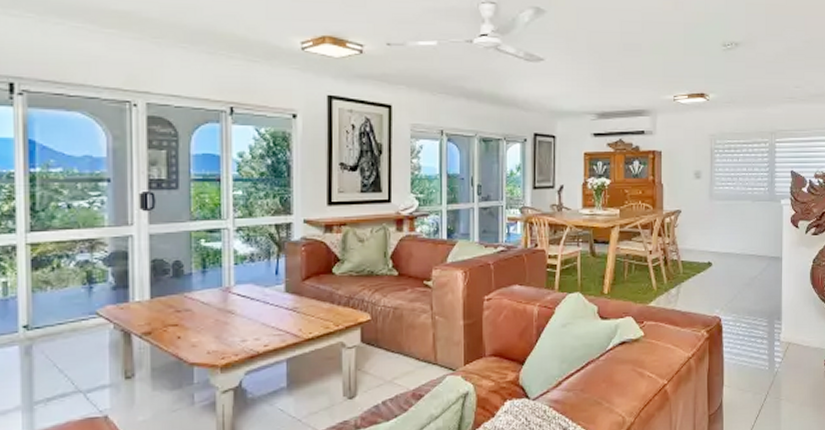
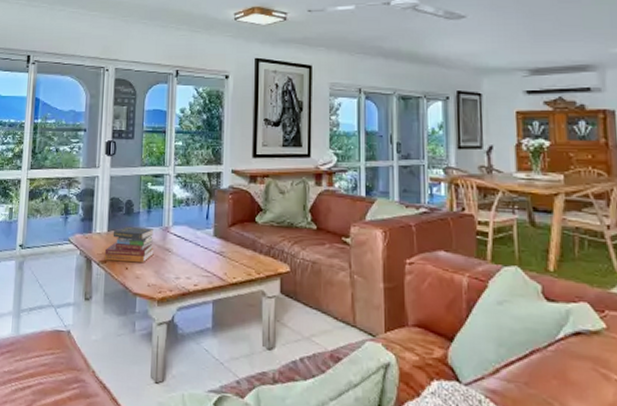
books: none [148,289,213,332] -> present [104,226,154,264]

